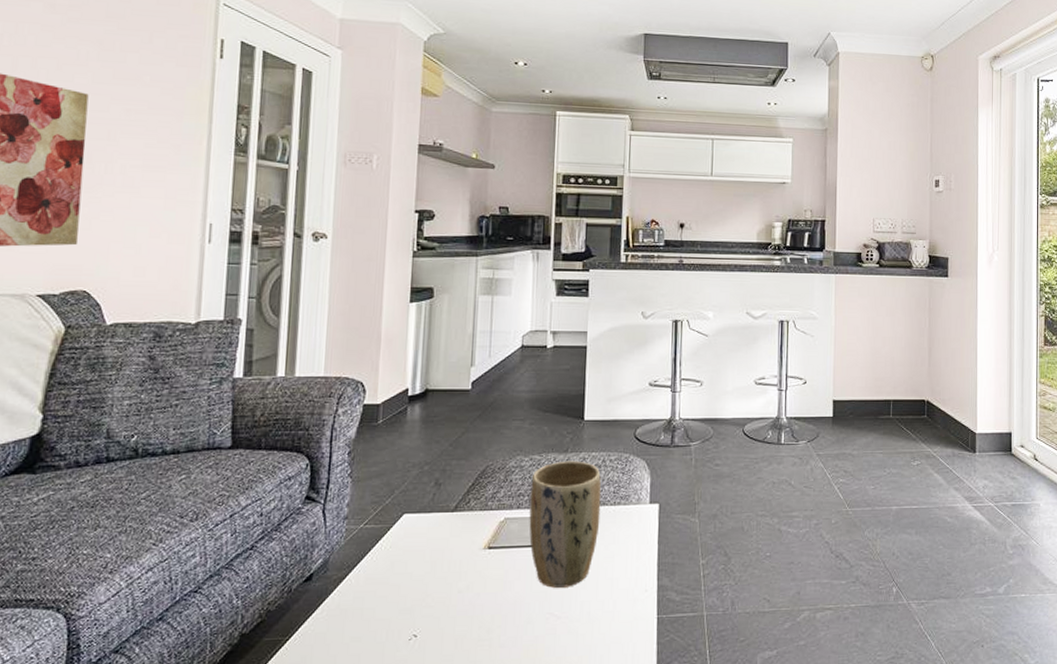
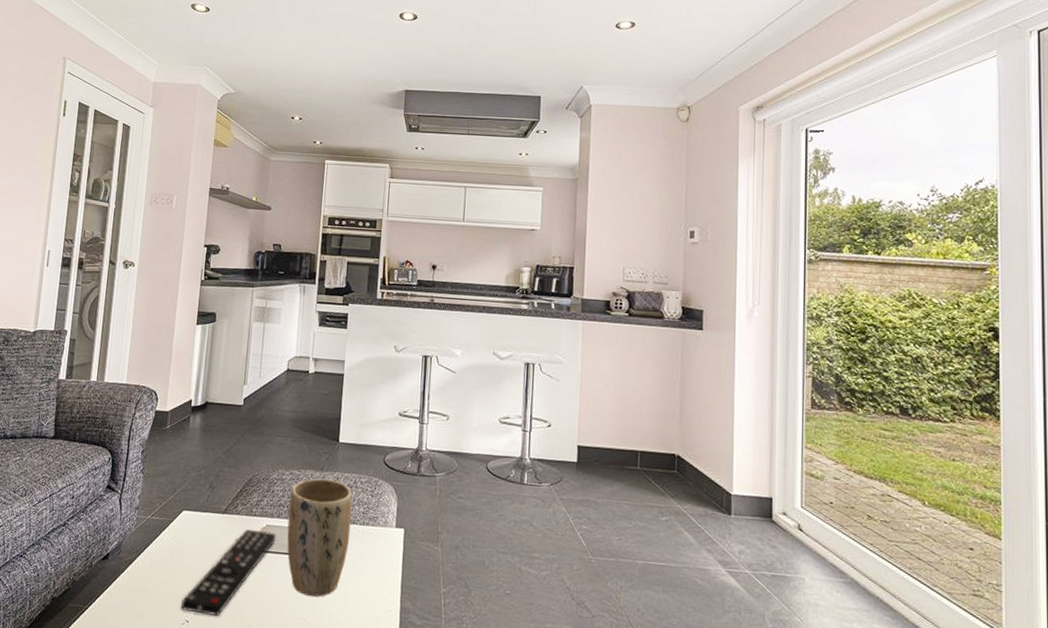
remote control: none [407,524,518,626] -> present [181,529,277,617]

